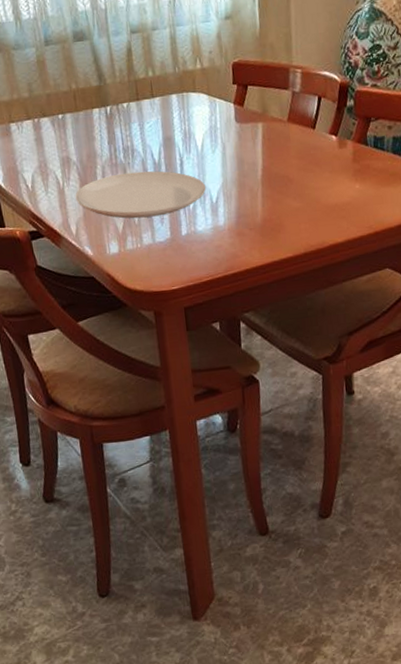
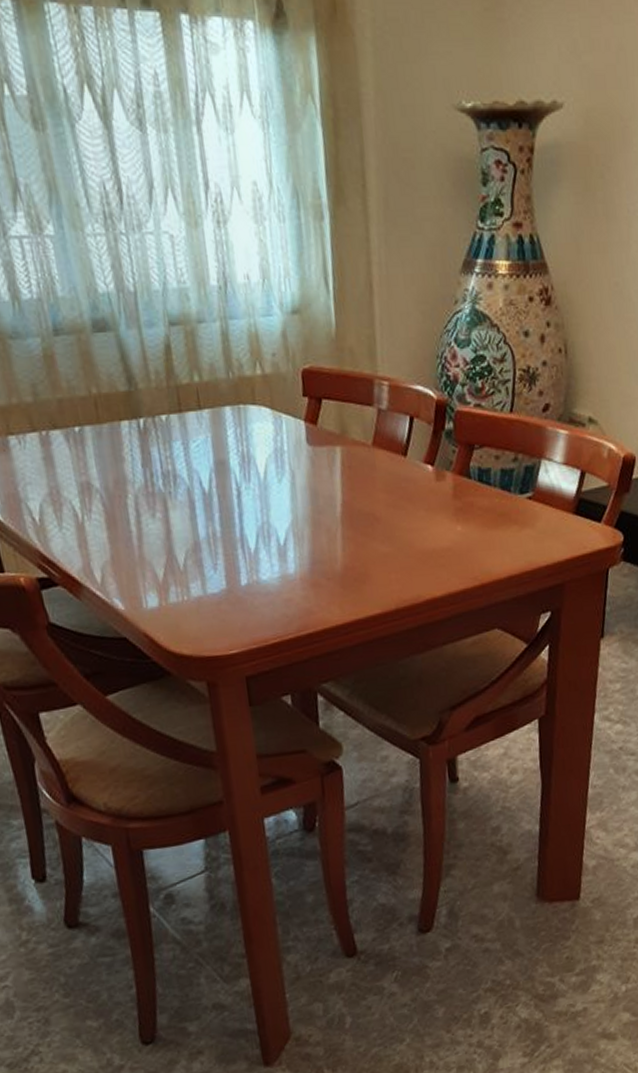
plate: present [75,171,206,219] -> none [99,503,271,564]

